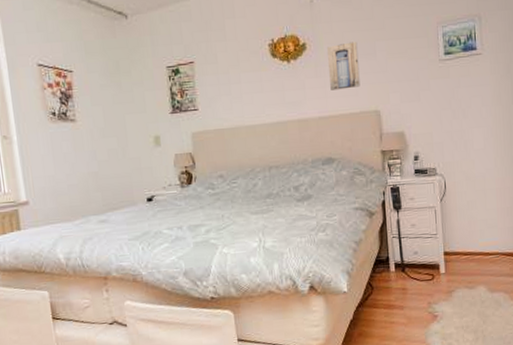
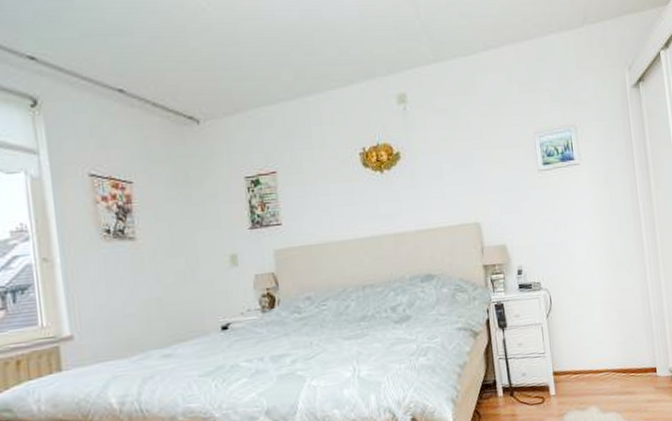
wall art: present [326,42,360,90] -> none [422,151,459,202]

